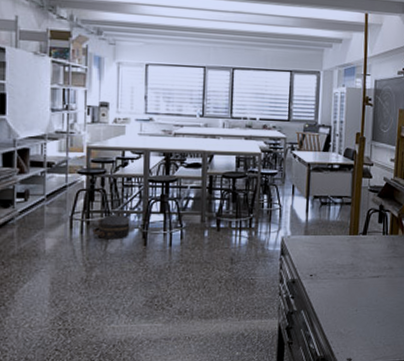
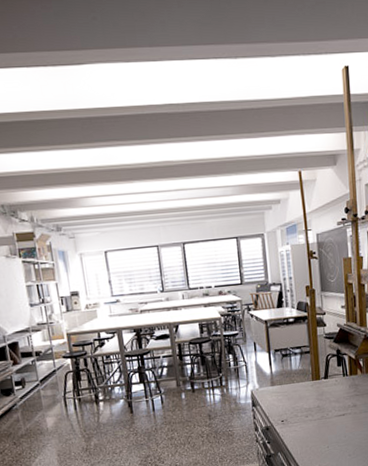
hat box: present [92,215,130,240] -> none [84,389,117,412]

